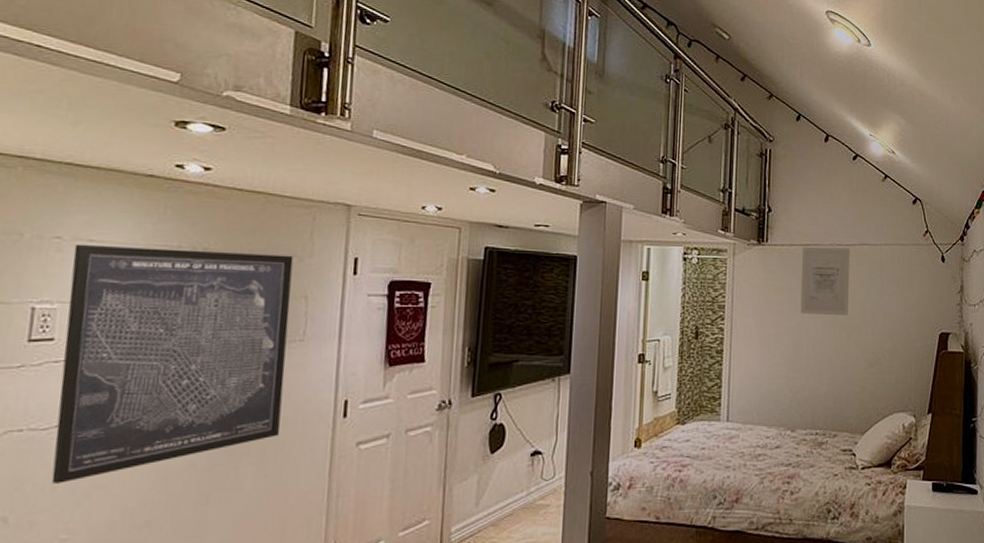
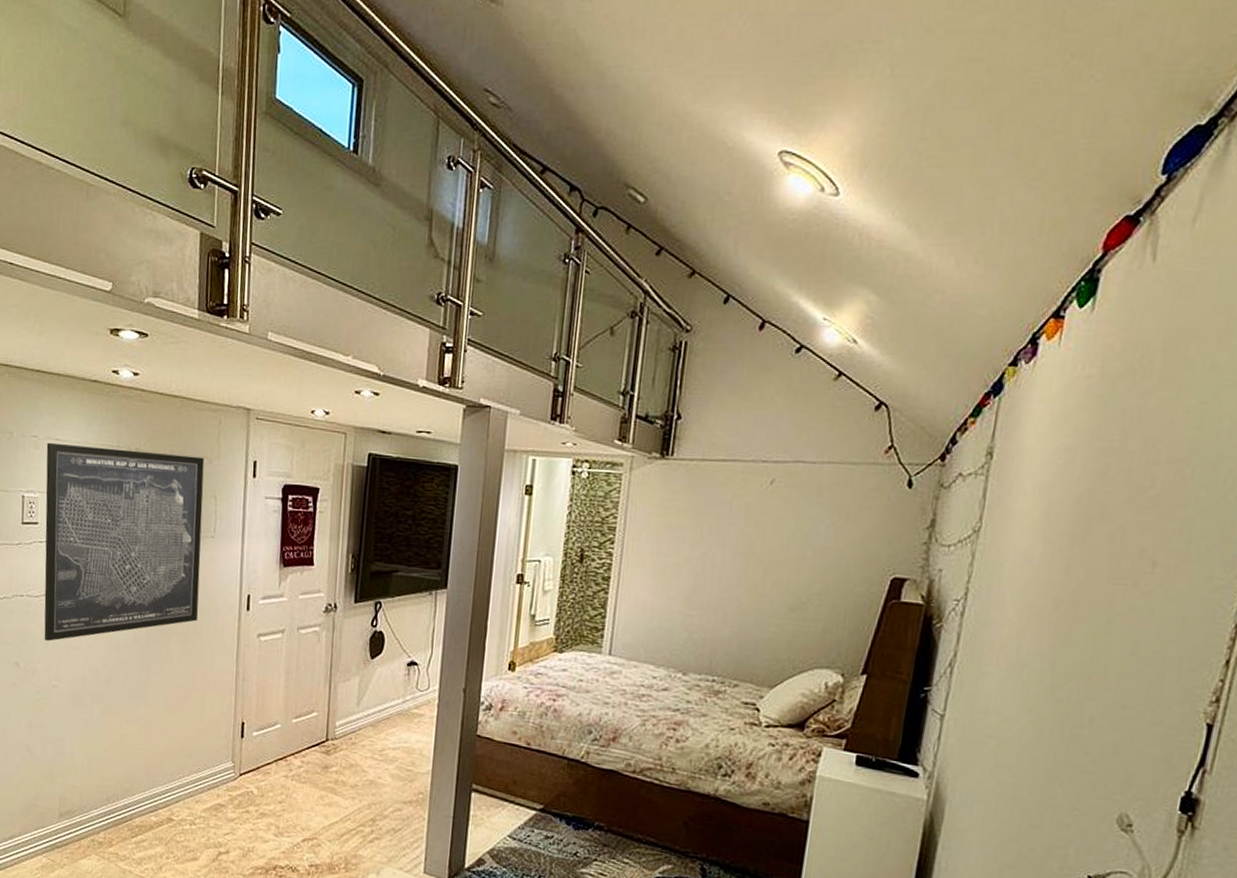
wall art: present [800,246,851,316] -> none [706,462,780,549]

